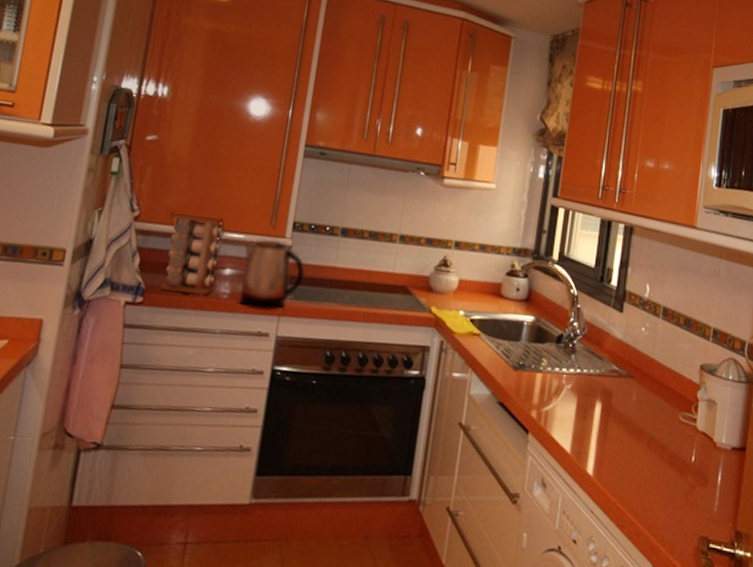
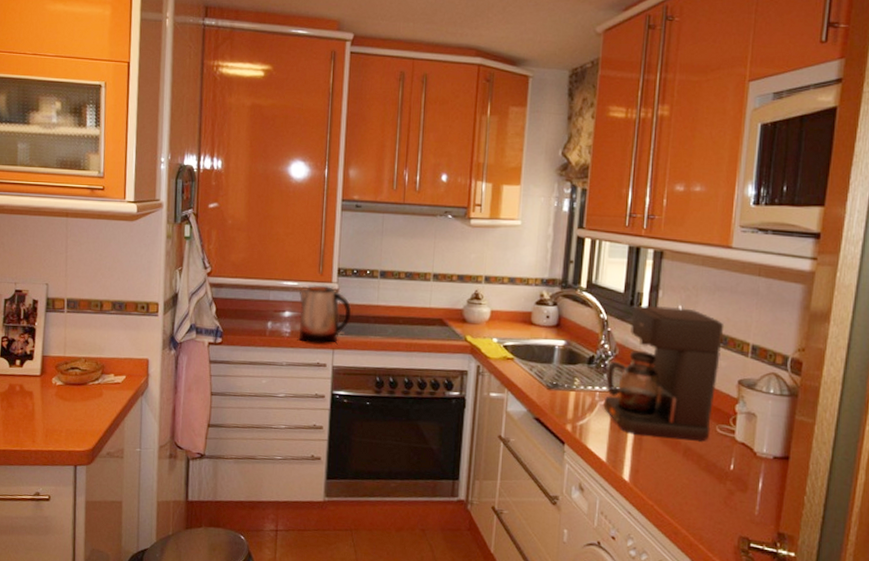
spice rack: present [159,211,226,296] -> none [234,266,281,335]
coffee maker: none [570,282,688,430] -> present [603,305,725,440]

